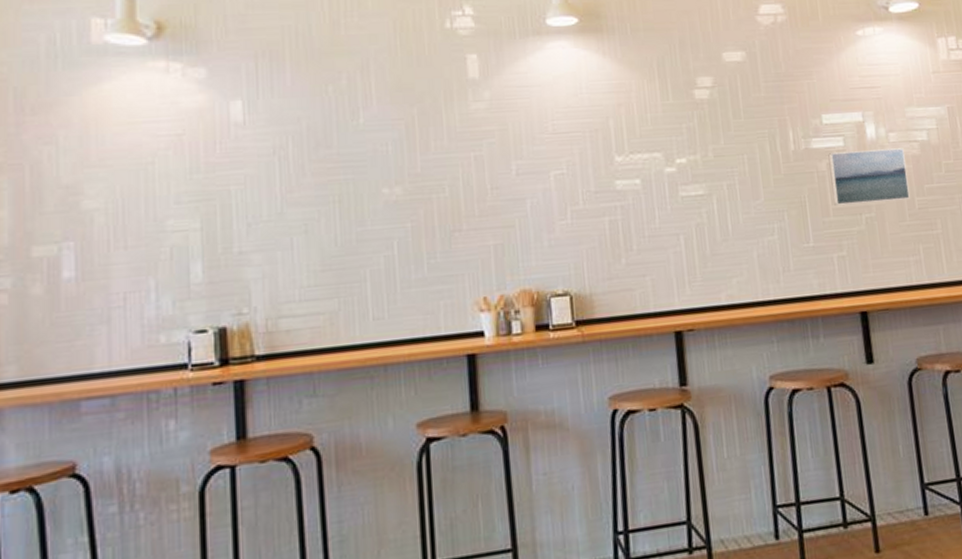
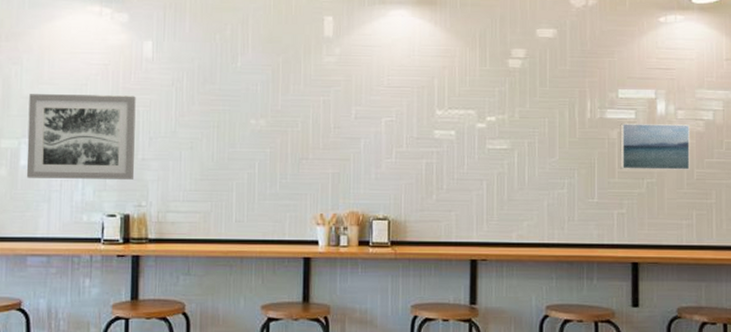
wall art: none [71,172,230,295] -> present [26,94,136,180]

